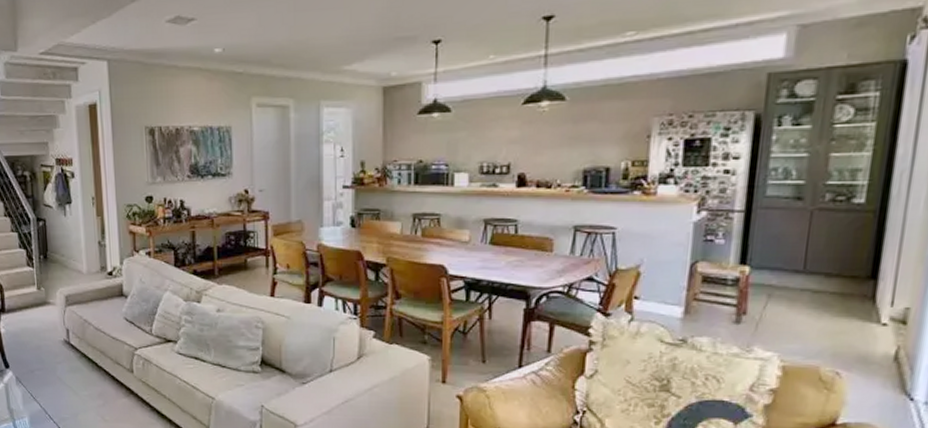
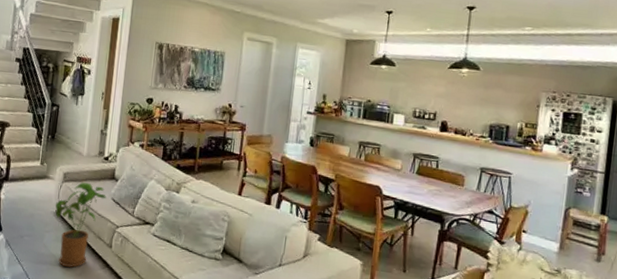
house plant: none [63,303,118,399] -> present [55,182,106,268]

